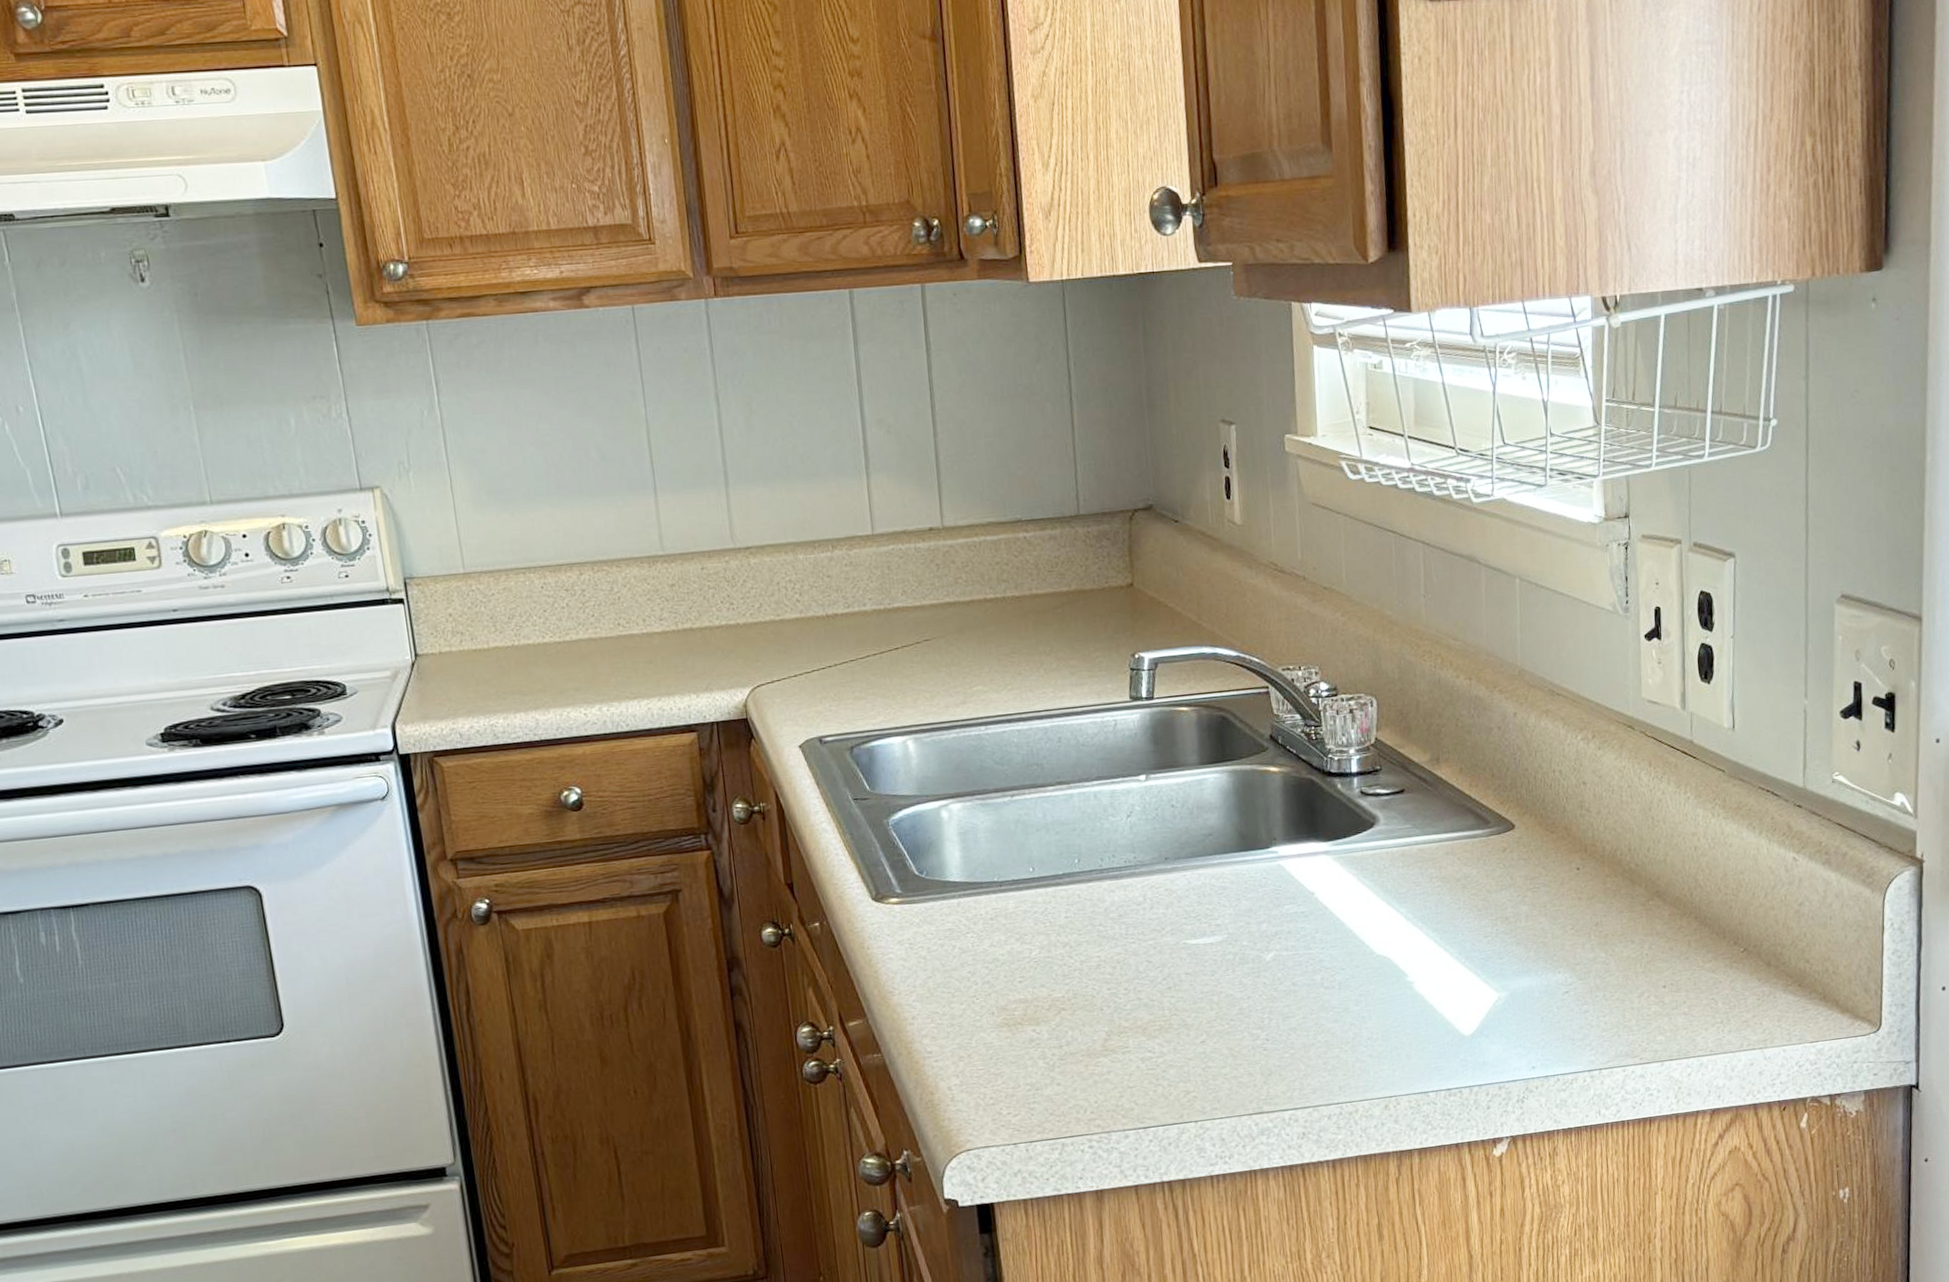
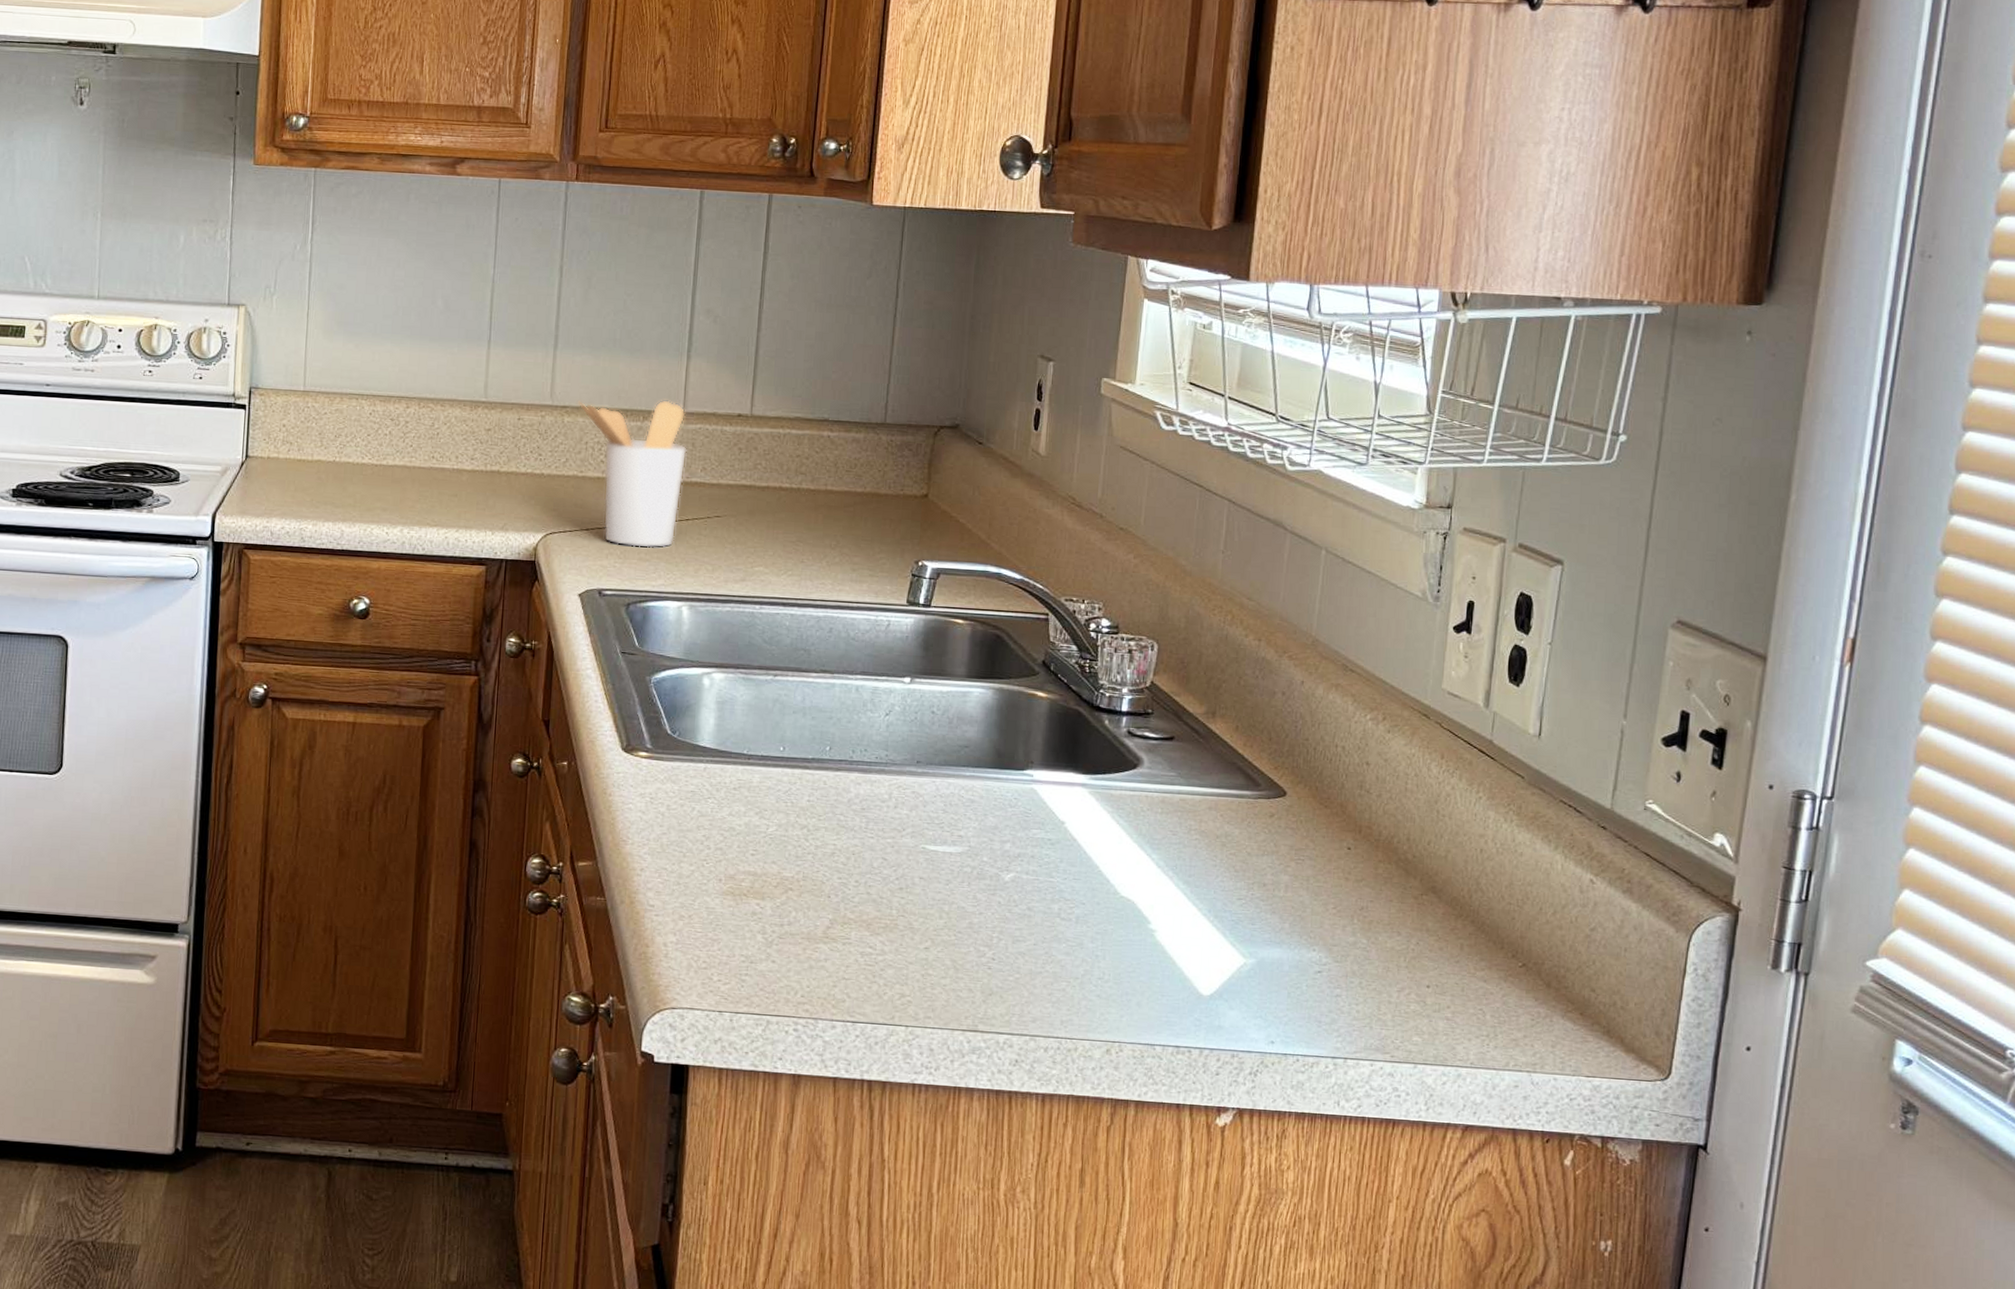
utensil holder: none [761,524,887,688] -> present [578,400,687,548]

